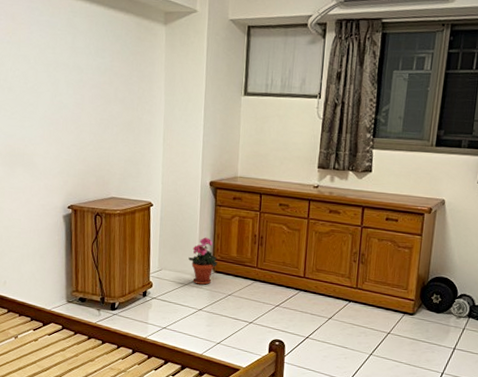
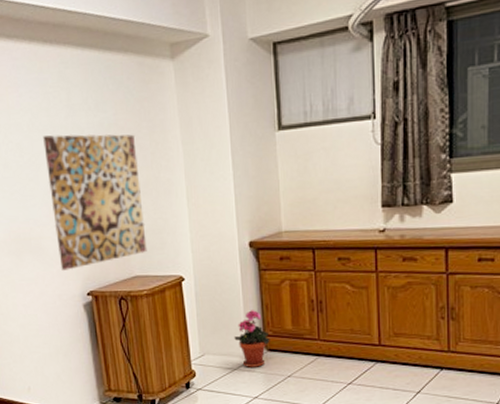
wall art: none [46,69,126,185] -> present [43,134,147,271]

